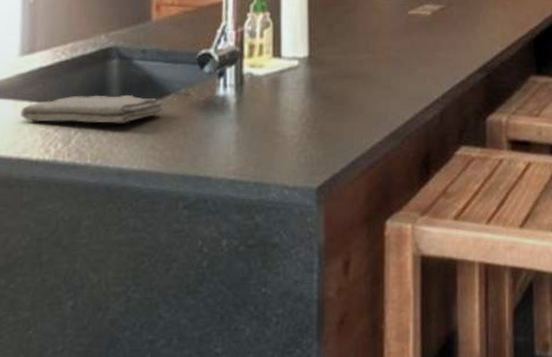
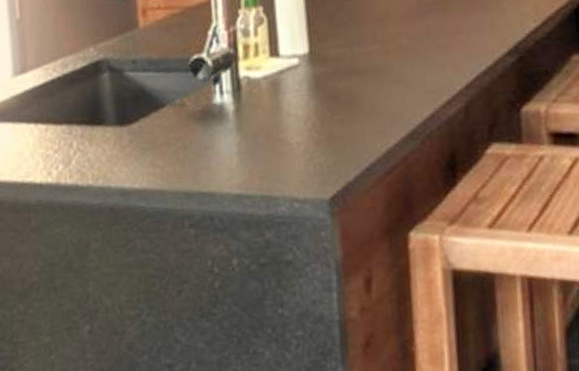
washcloth: present [19,94,163,123] -> none [19,109,160,145]

